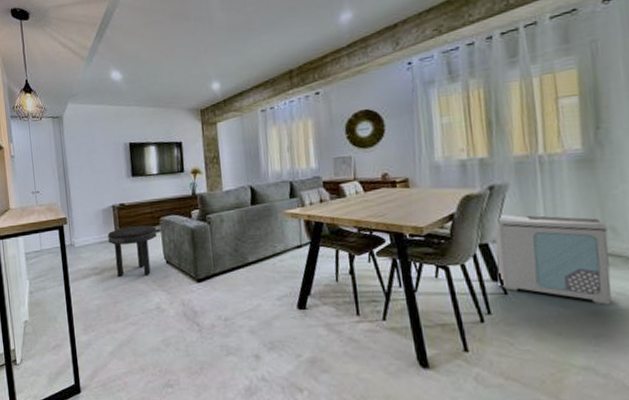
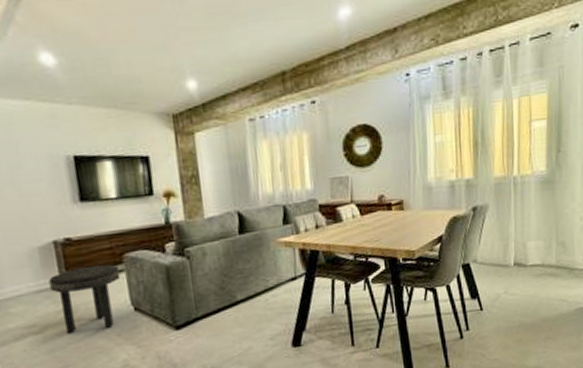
air purifier: present [494,214,612,305] -> none [475,234,559,312]

